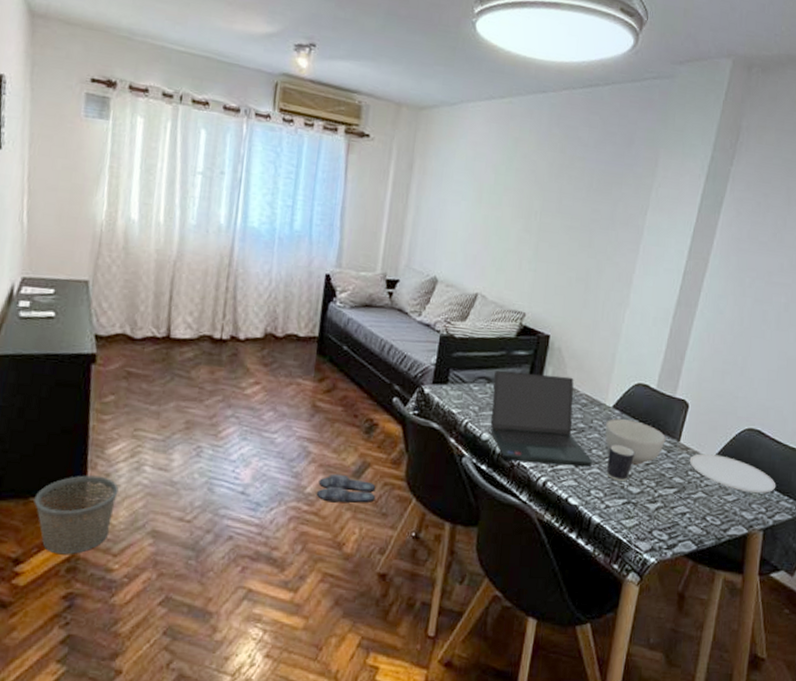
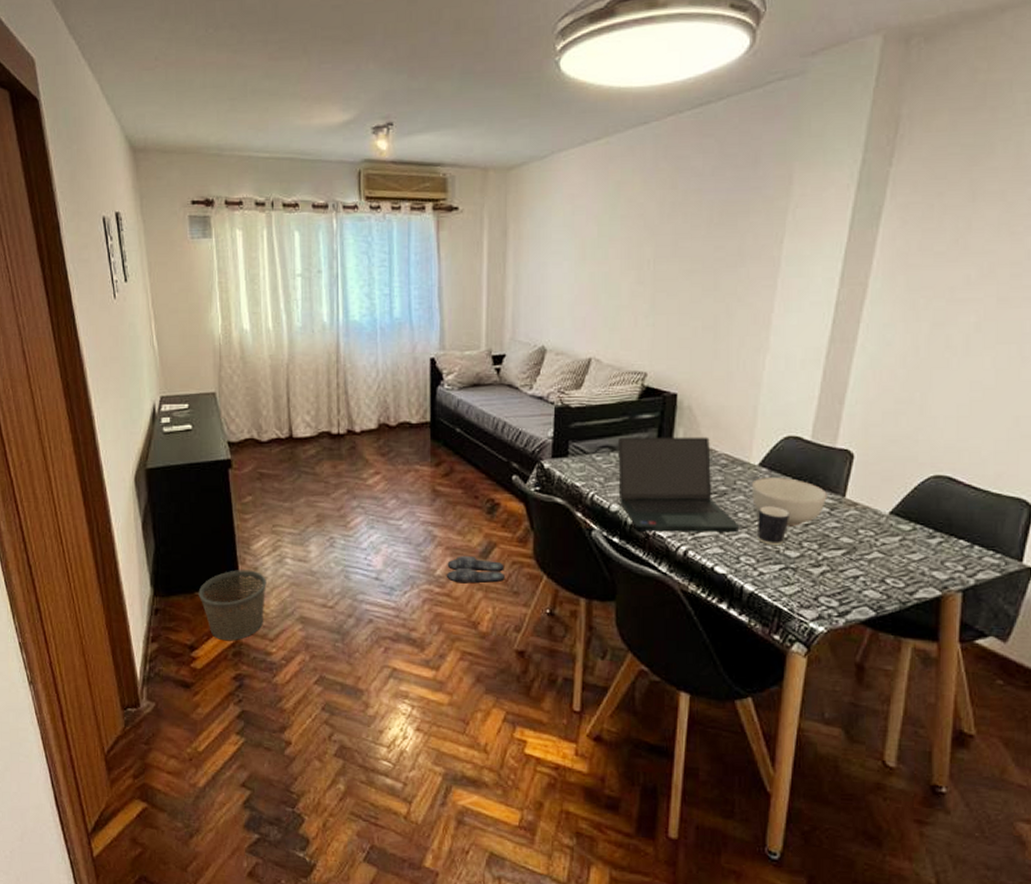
plate: present [689,453,776,494] -> none [859,509,977,550]

